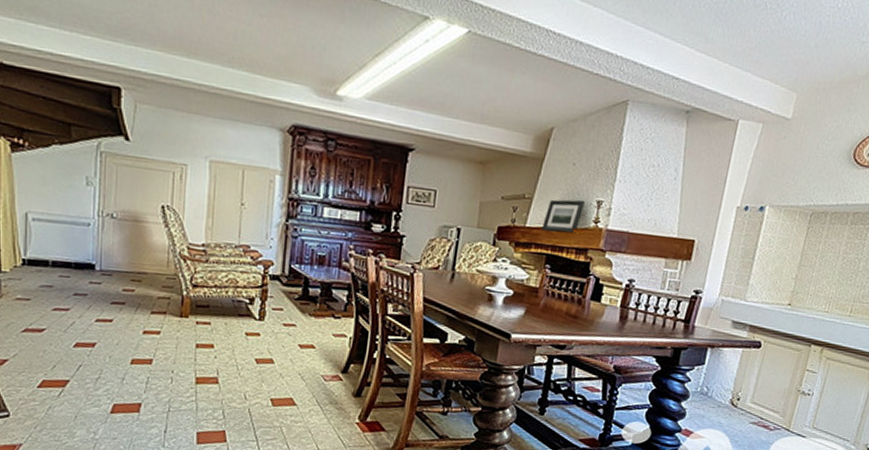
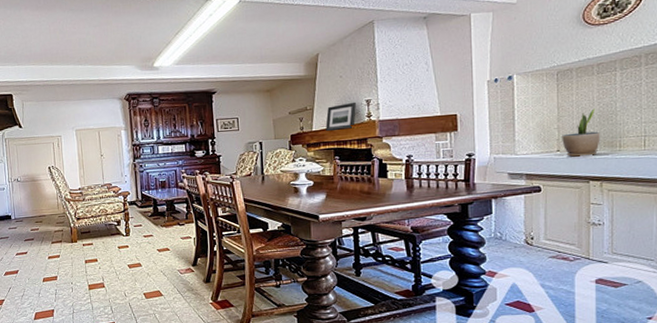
potted plant: none [795,263,839,317] -> present [562,108,600,157]

